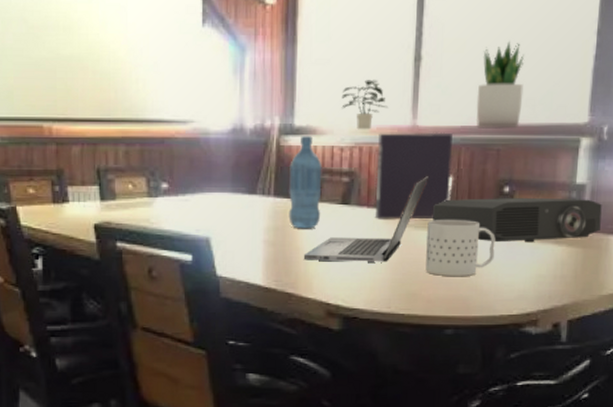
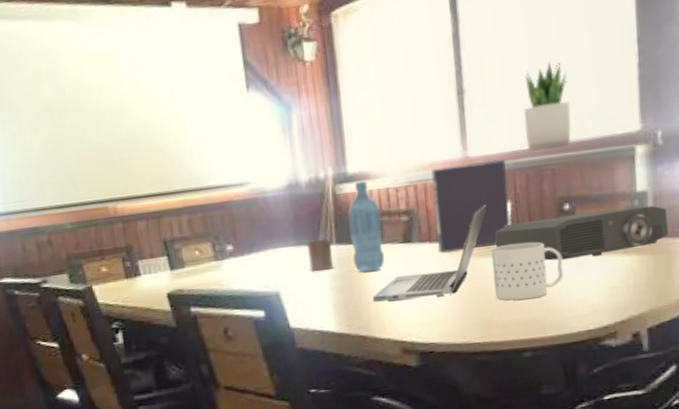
mug: none [243,189,269,221] -> present [306,239,334,271]
potted plant: present [341,80,388,130] -> none [390,118,437,169]

